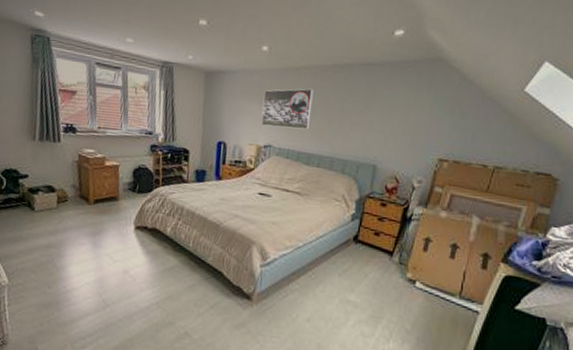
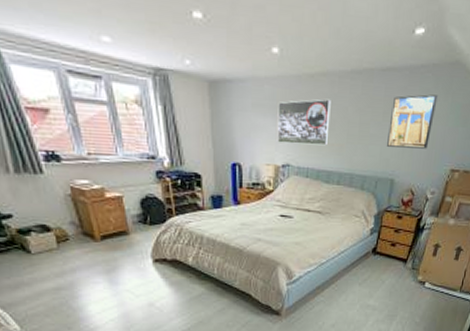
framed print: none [369,87,420,137] -> present [387,94,438,149]

